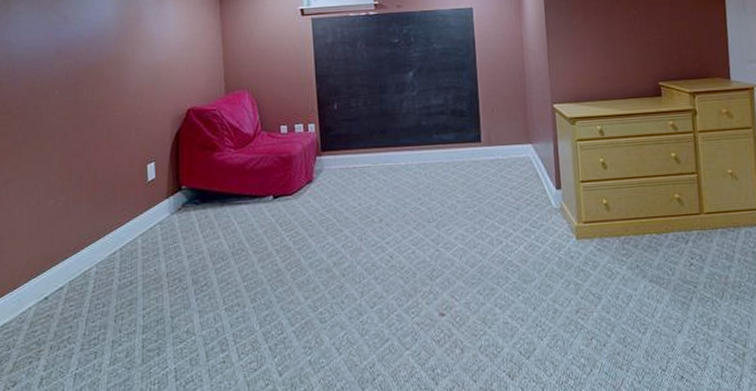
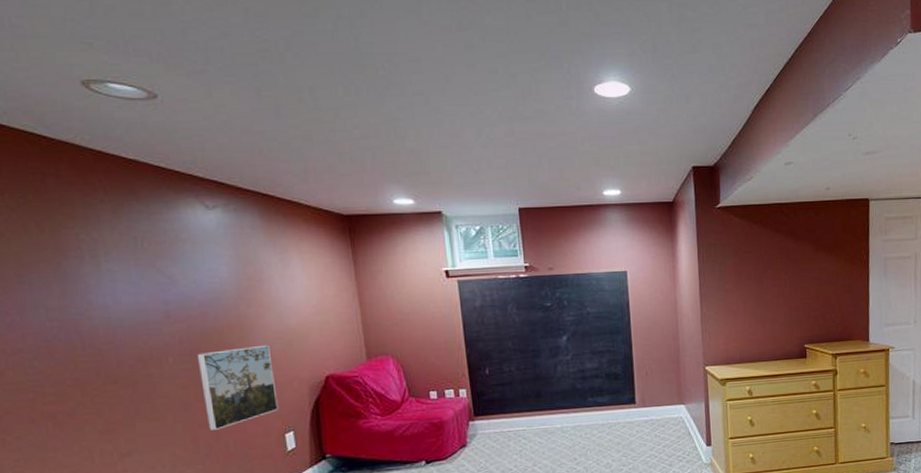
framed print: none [78,79,144,159] -> present [196,344,279,430]

